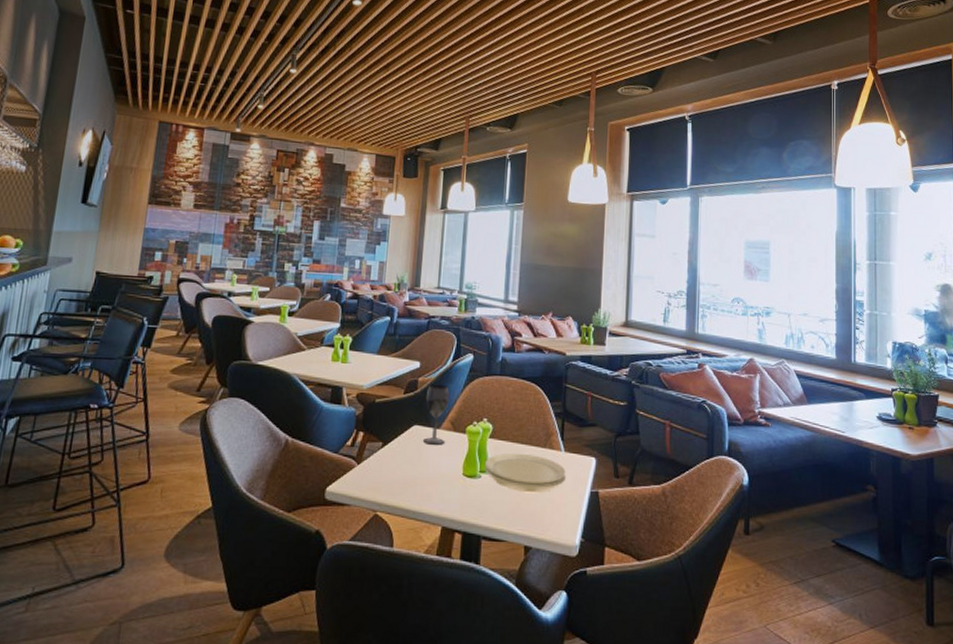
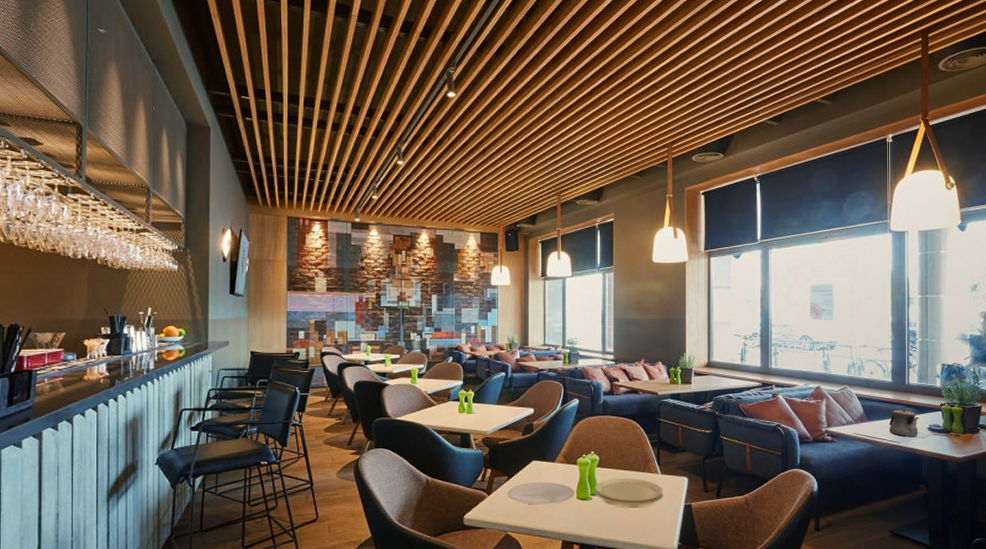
plate: none [381,451,462,481] -> present [508,481,575,505]
wine glass: present [423,384,449,445] -> none [542,426,560,476]
teapot: none [832,392,867,427] -> present [888,409,919,438]

